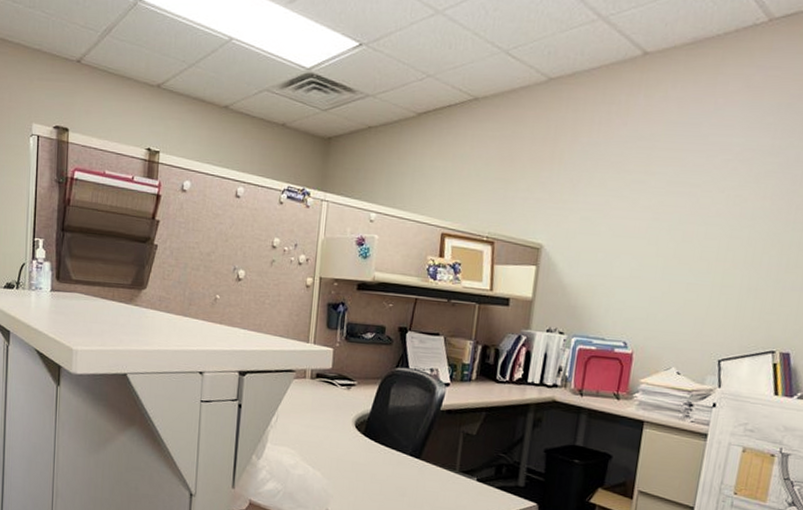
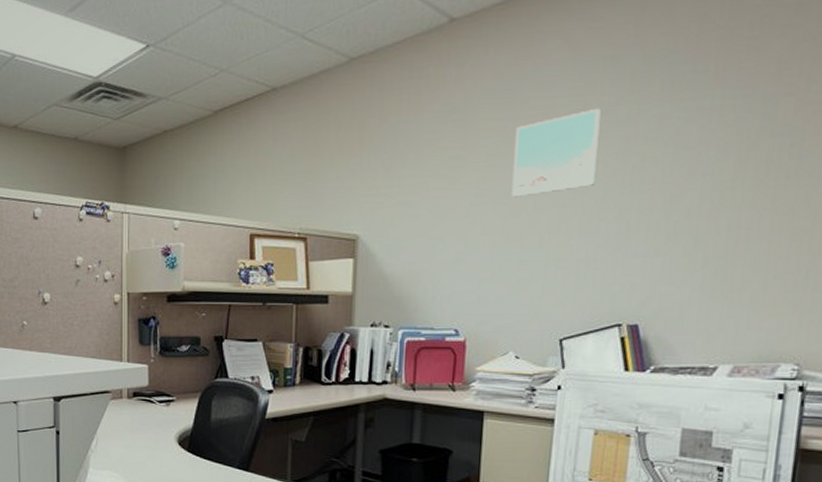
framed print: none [686,149,773,225] -> present [511,107,601,198]

